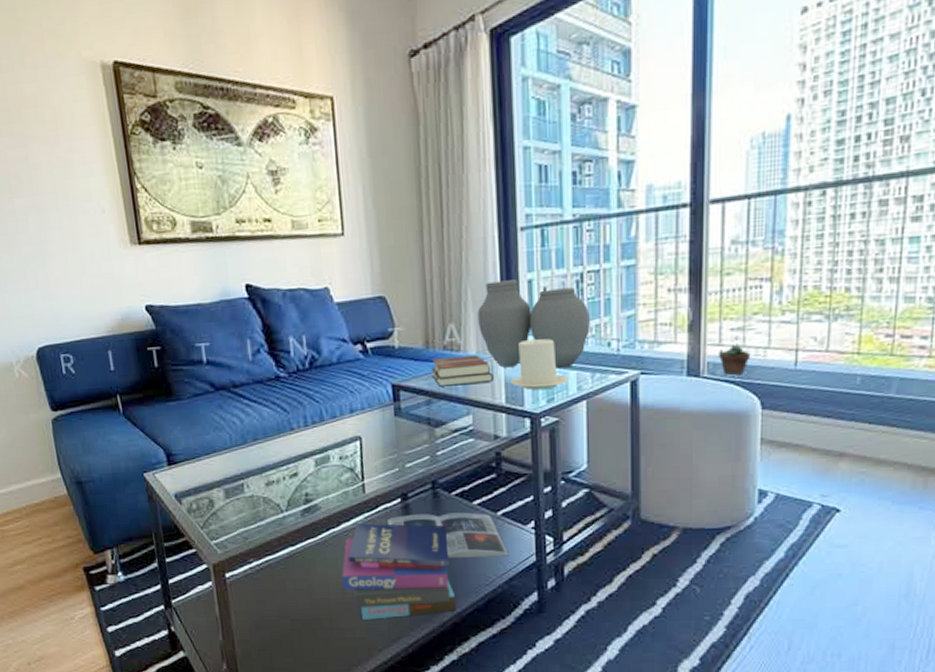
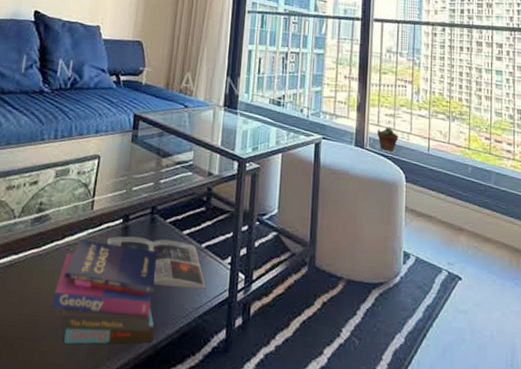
books: present [431,355,493,387] -> none [167,99,214,126]
vase: present [478,279,590,368] -> none [208,46,290,124]
candle: present [510,339,569,390] -> none [227,96,270,140]

